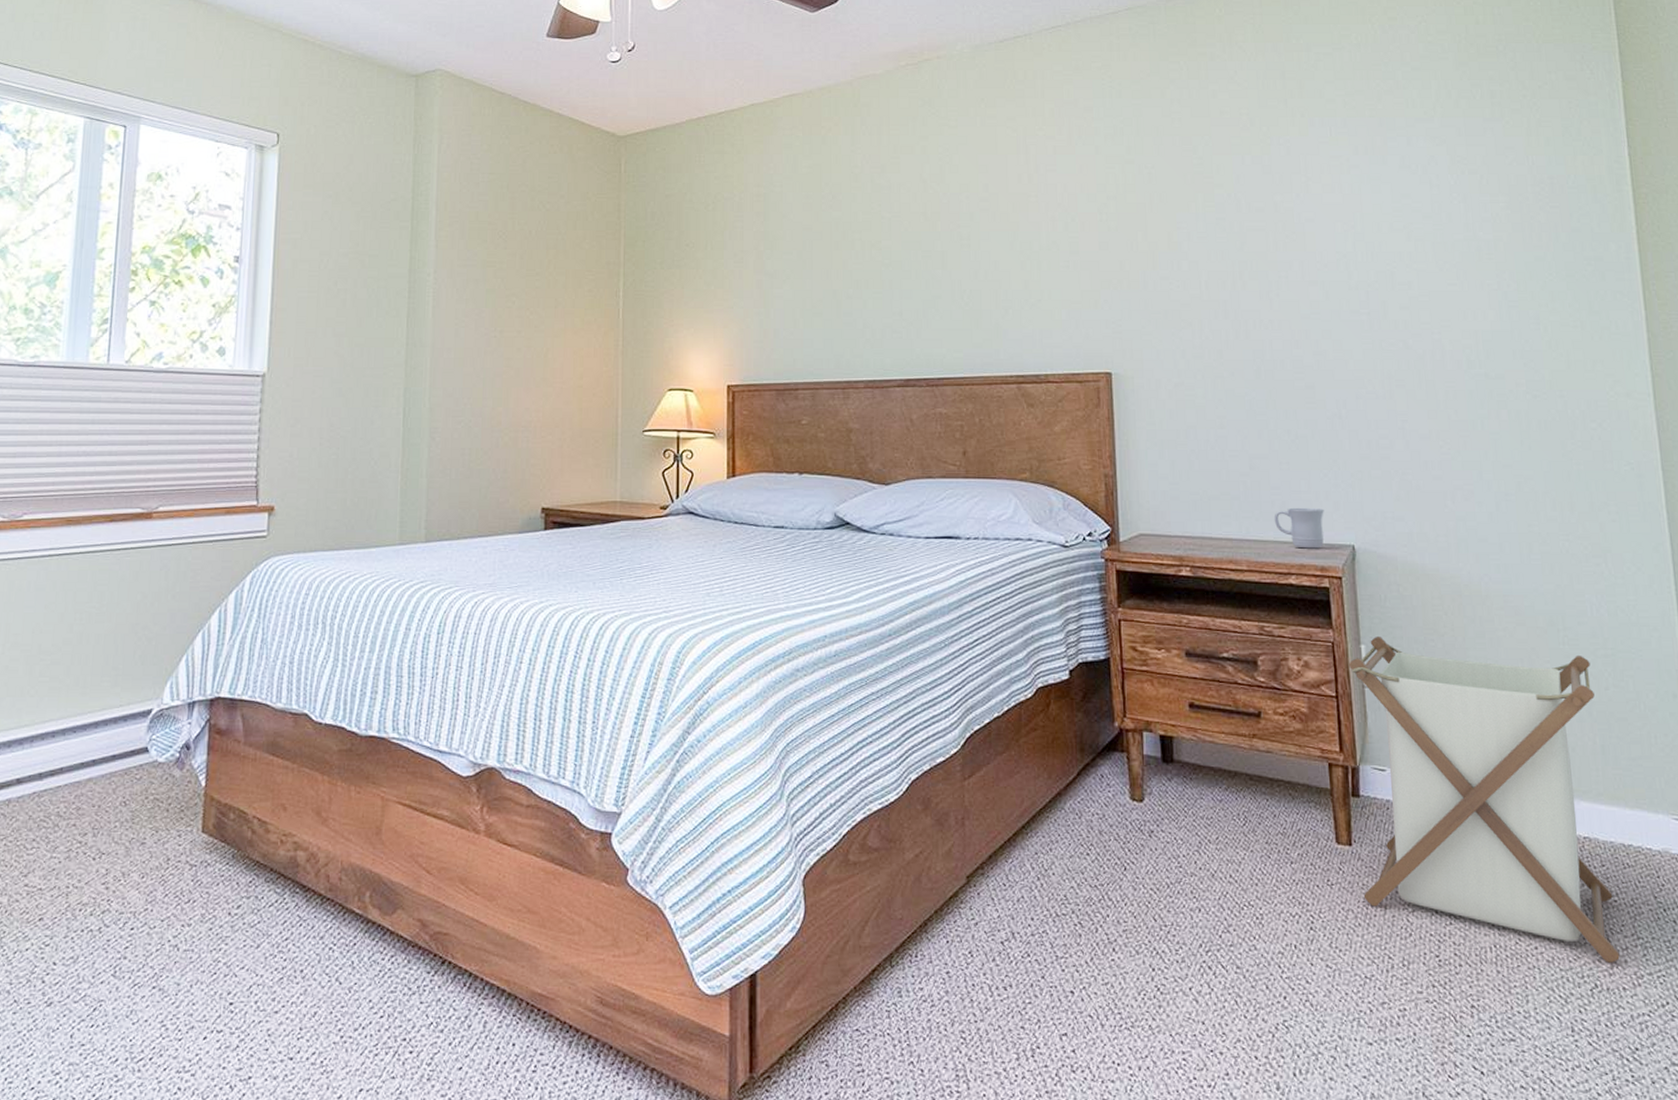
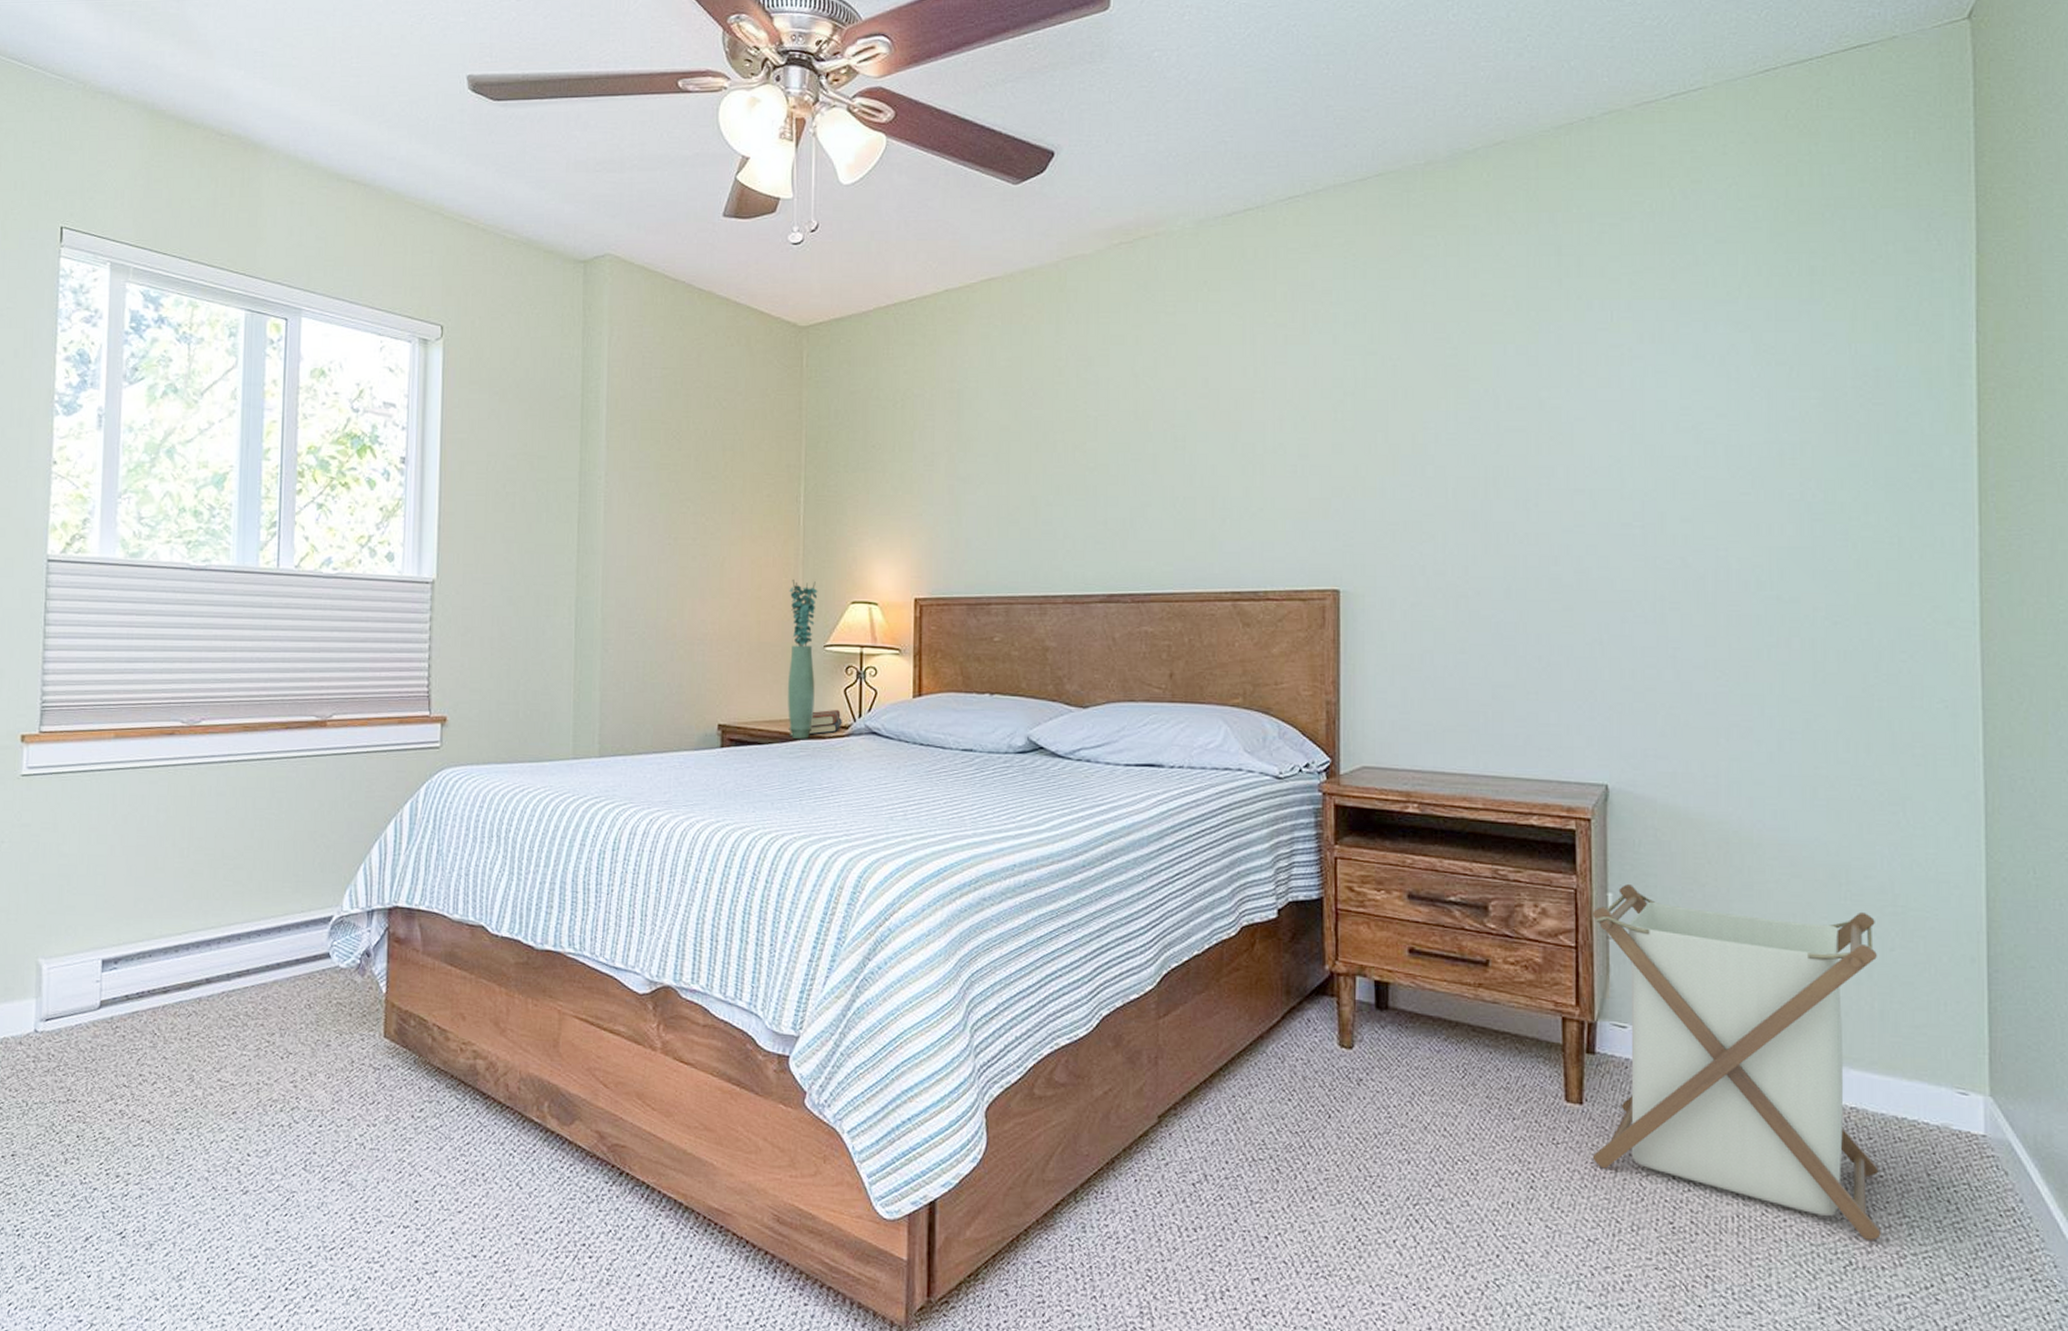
vase: none [608,369,637,520] -> present [787,580,818,739]
books: none [609,492,661,519] -> present [788,710,842,737]
mug: present [1274,507,1325,549] -> none [1516,741,1575,787]

